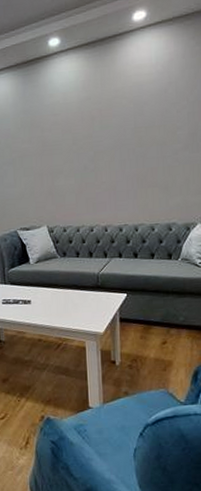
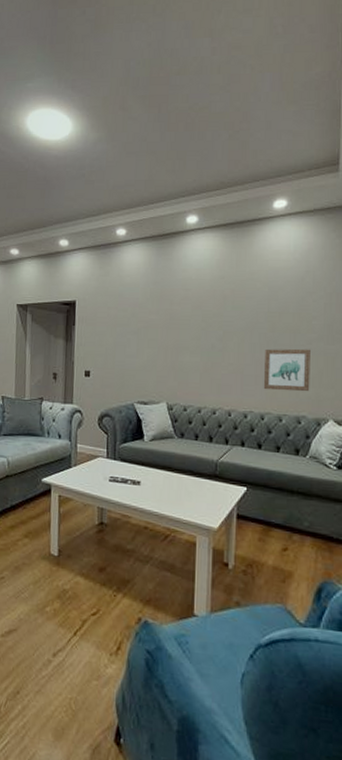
wall art: none [134,159,179,203] -> present [263,348,310,392]

